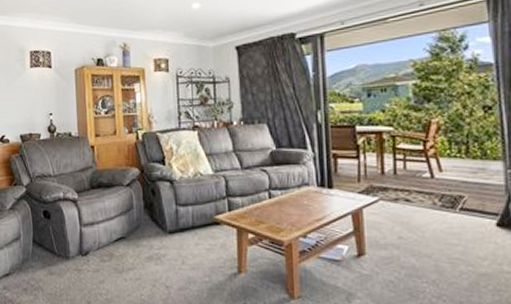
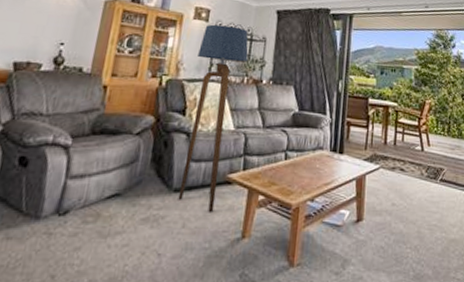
floor lamp: none [165,72,214,250] -> present [178,24,249,212]

